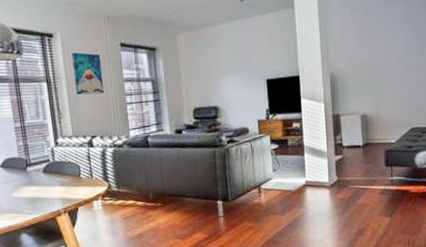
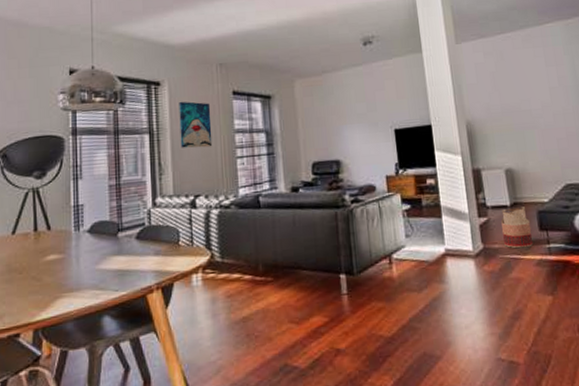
basket: none [354,146,379,181] -> present [501,206,534,249]

